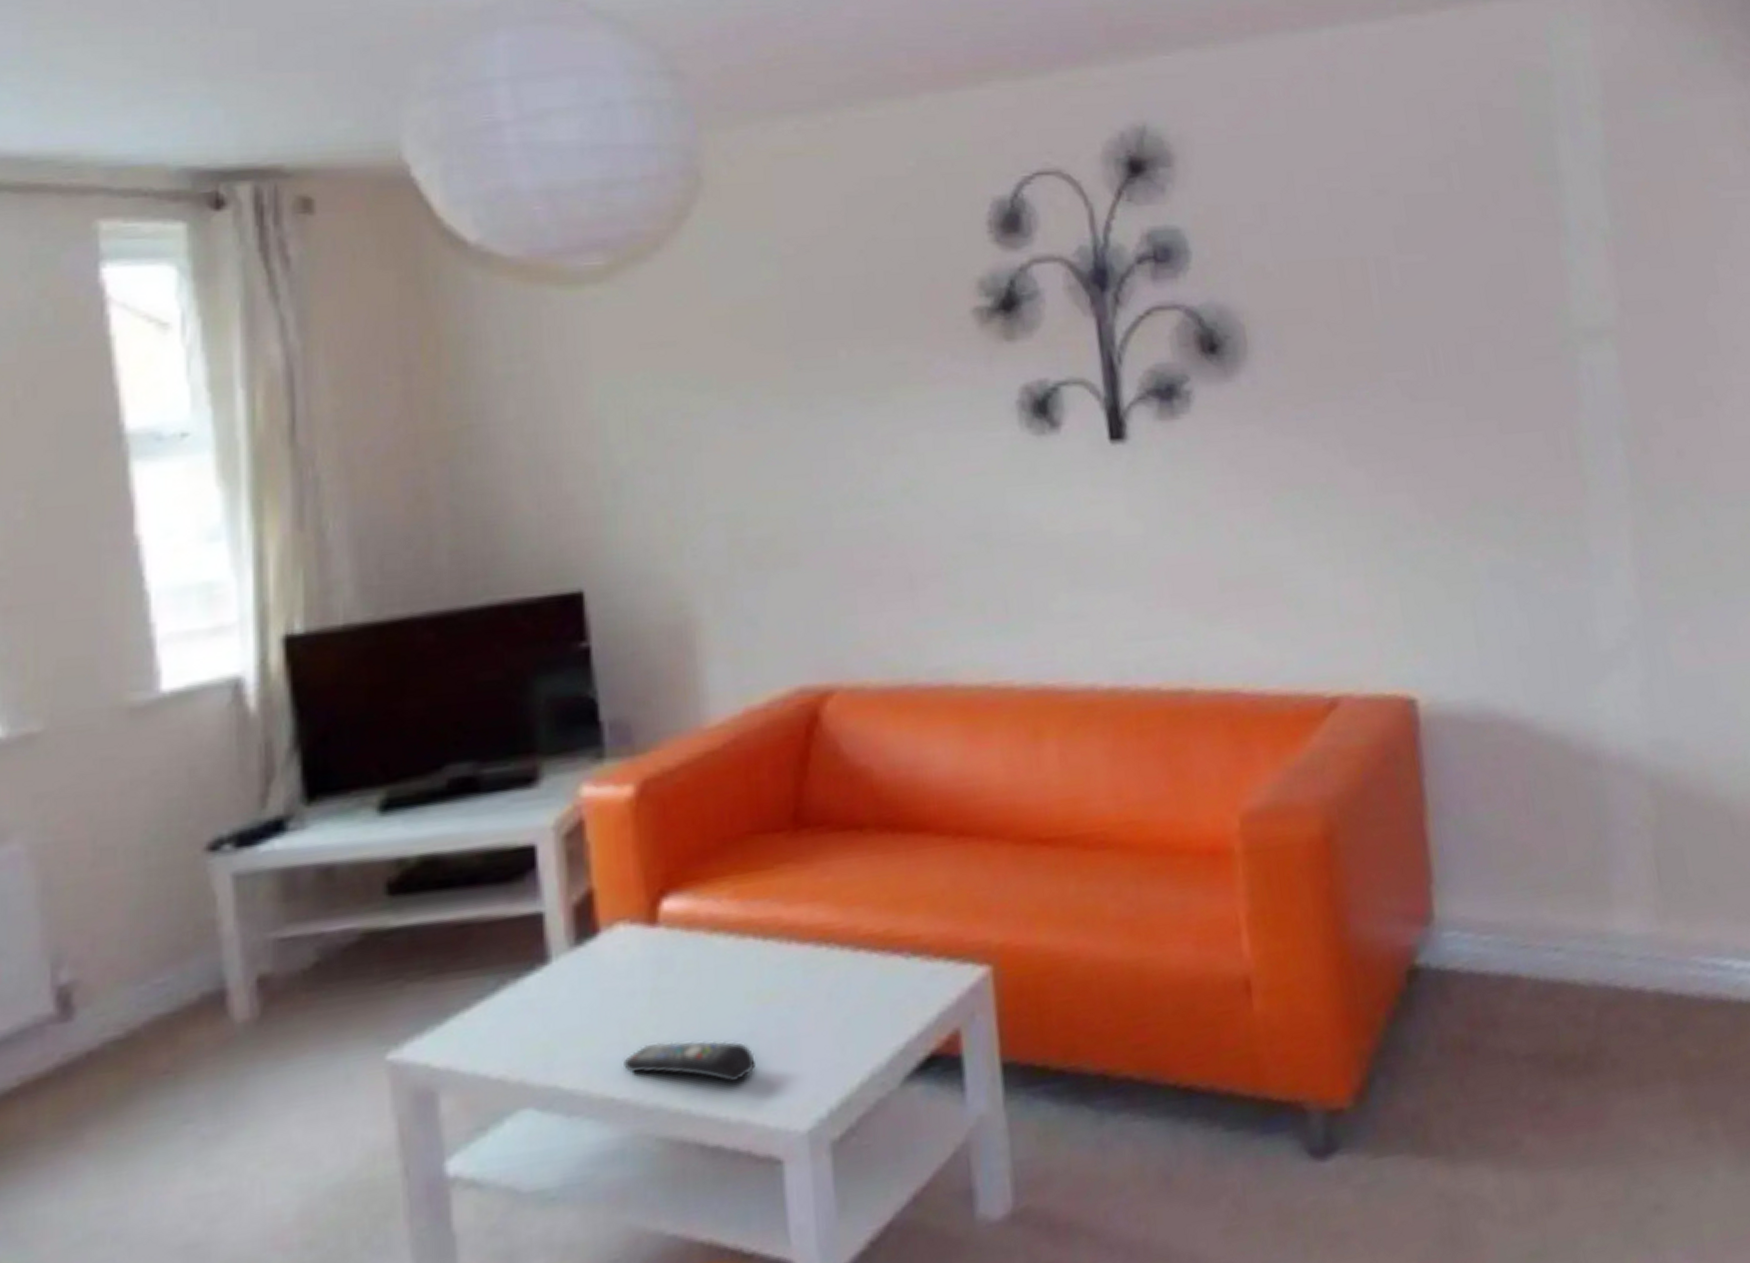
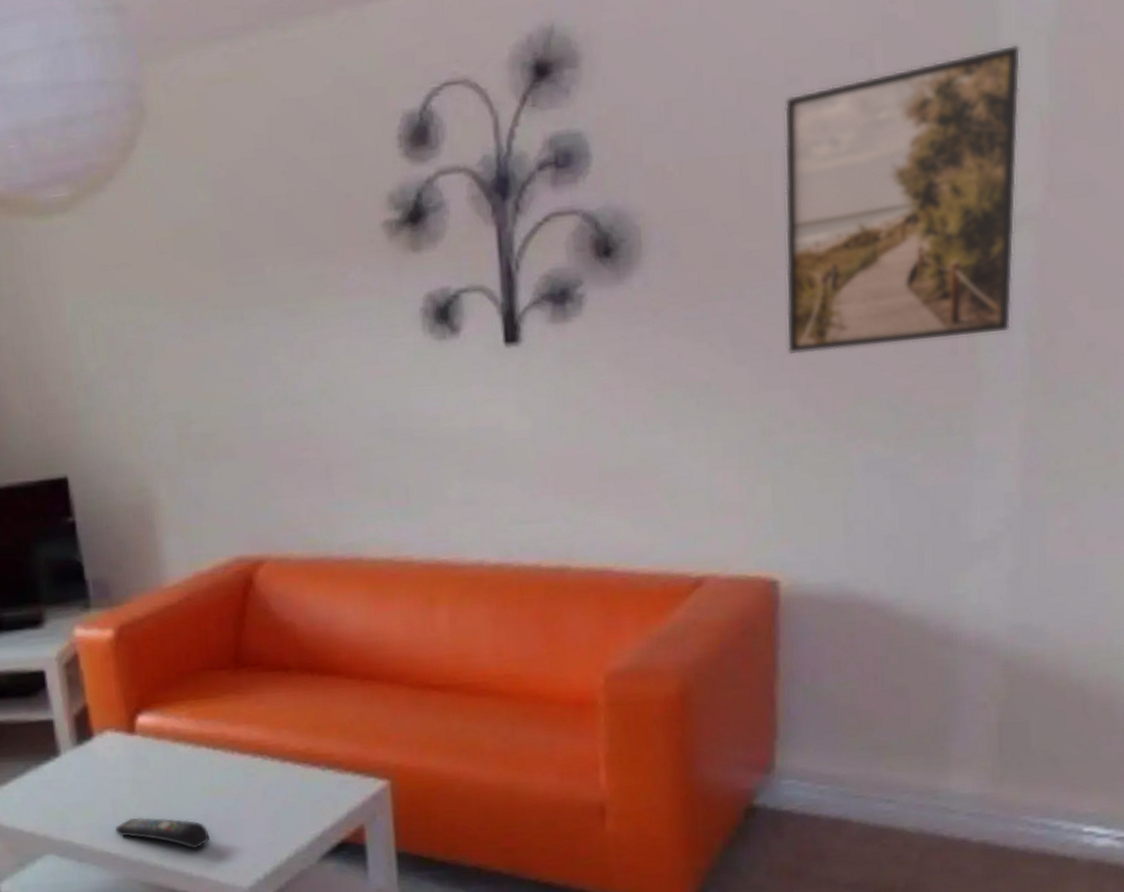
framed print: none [1374,174,1607,457] -> present [784,44,1022,355]

